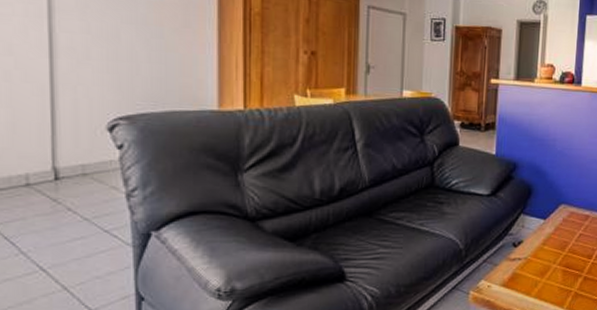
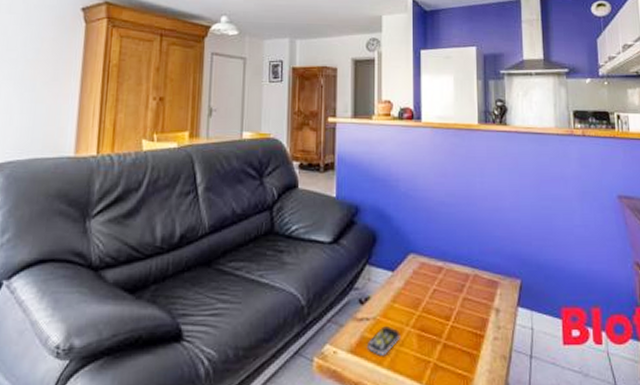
remote control: none [517,264,548,288] -> present [366,326,401,356]

